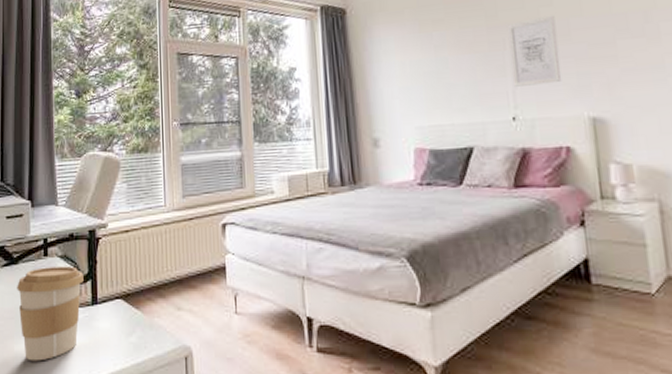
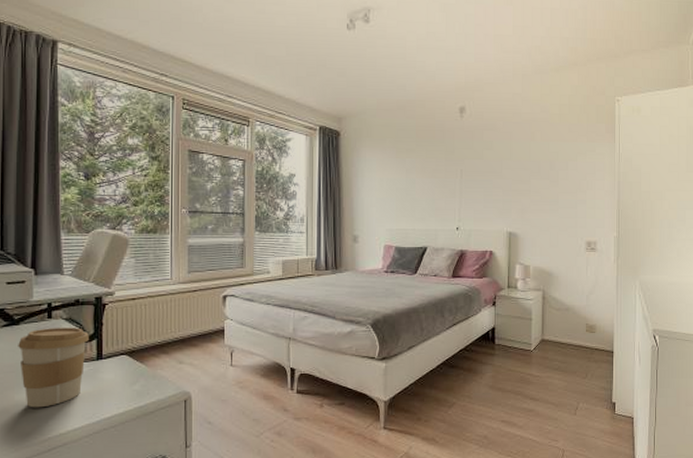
wall art: present [508,15,562,87] -> none [460,156,493,206]

